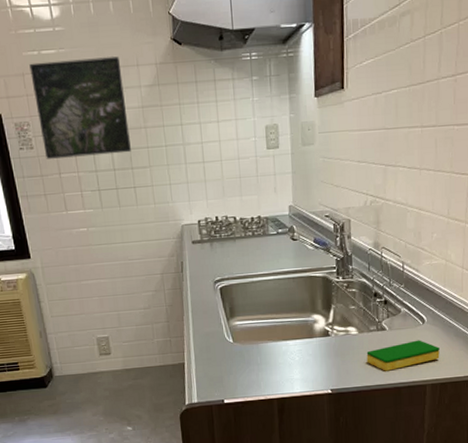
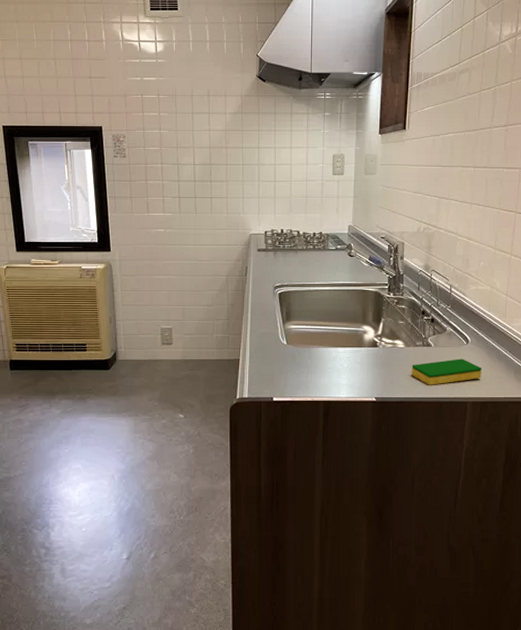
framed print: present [29,56,131,159] -> none [132,87,212,168]

